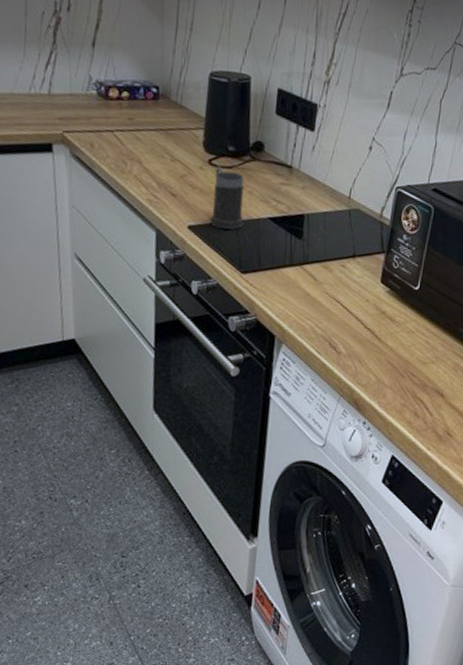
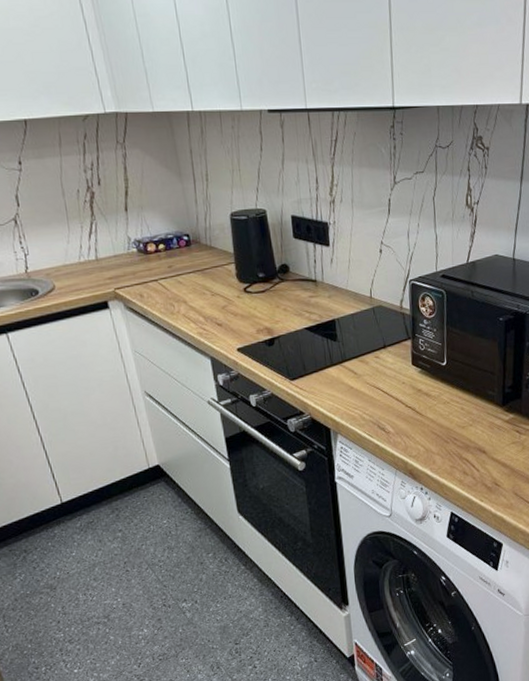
mug: present [209,166,244,230] -> none [251,292,285,345]

